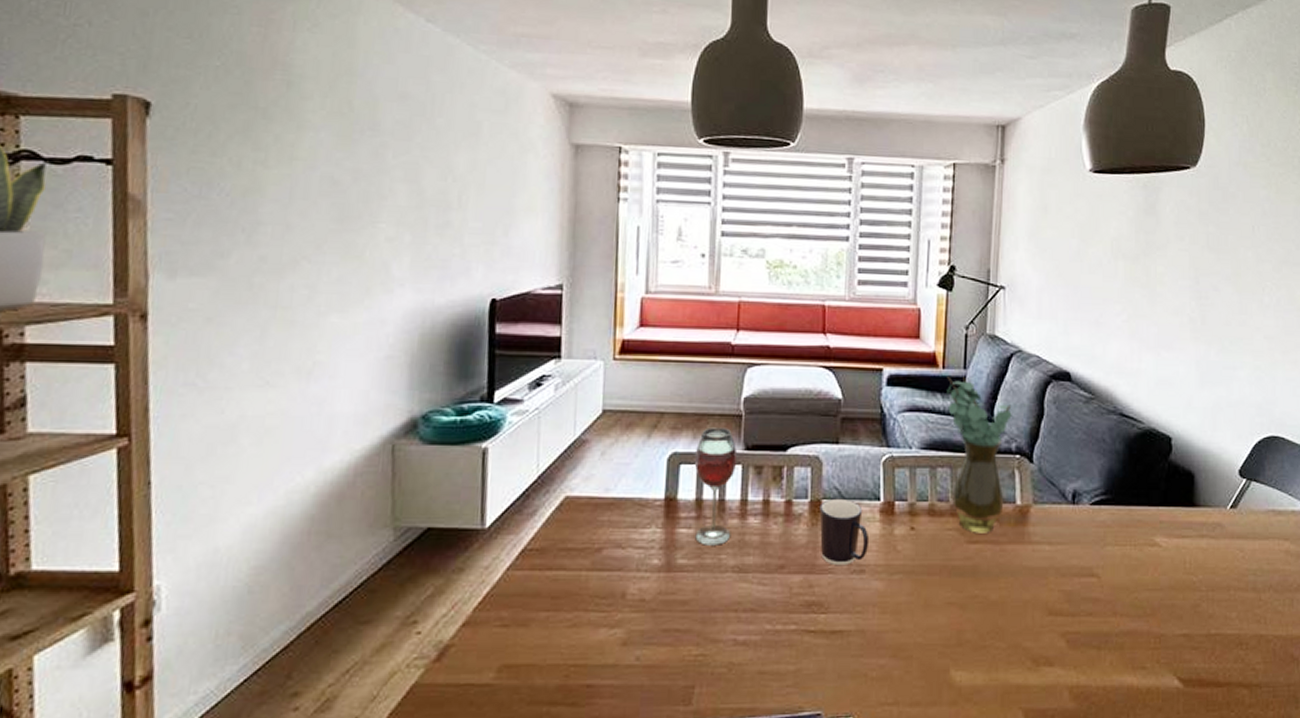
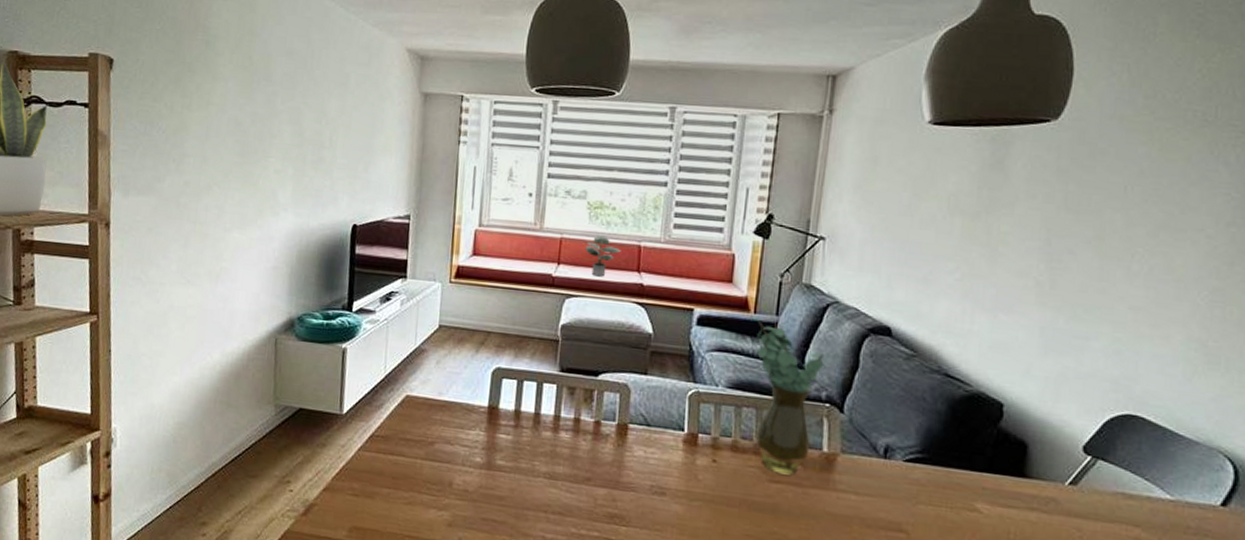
wineglass: present [694,427,738,546] -> none [513,348,554,453]
potted plant: none [766,296,804,342] -> present [585,235,621,277]
mug: present [819,498,870,566] -> none [624,424,672,487]

